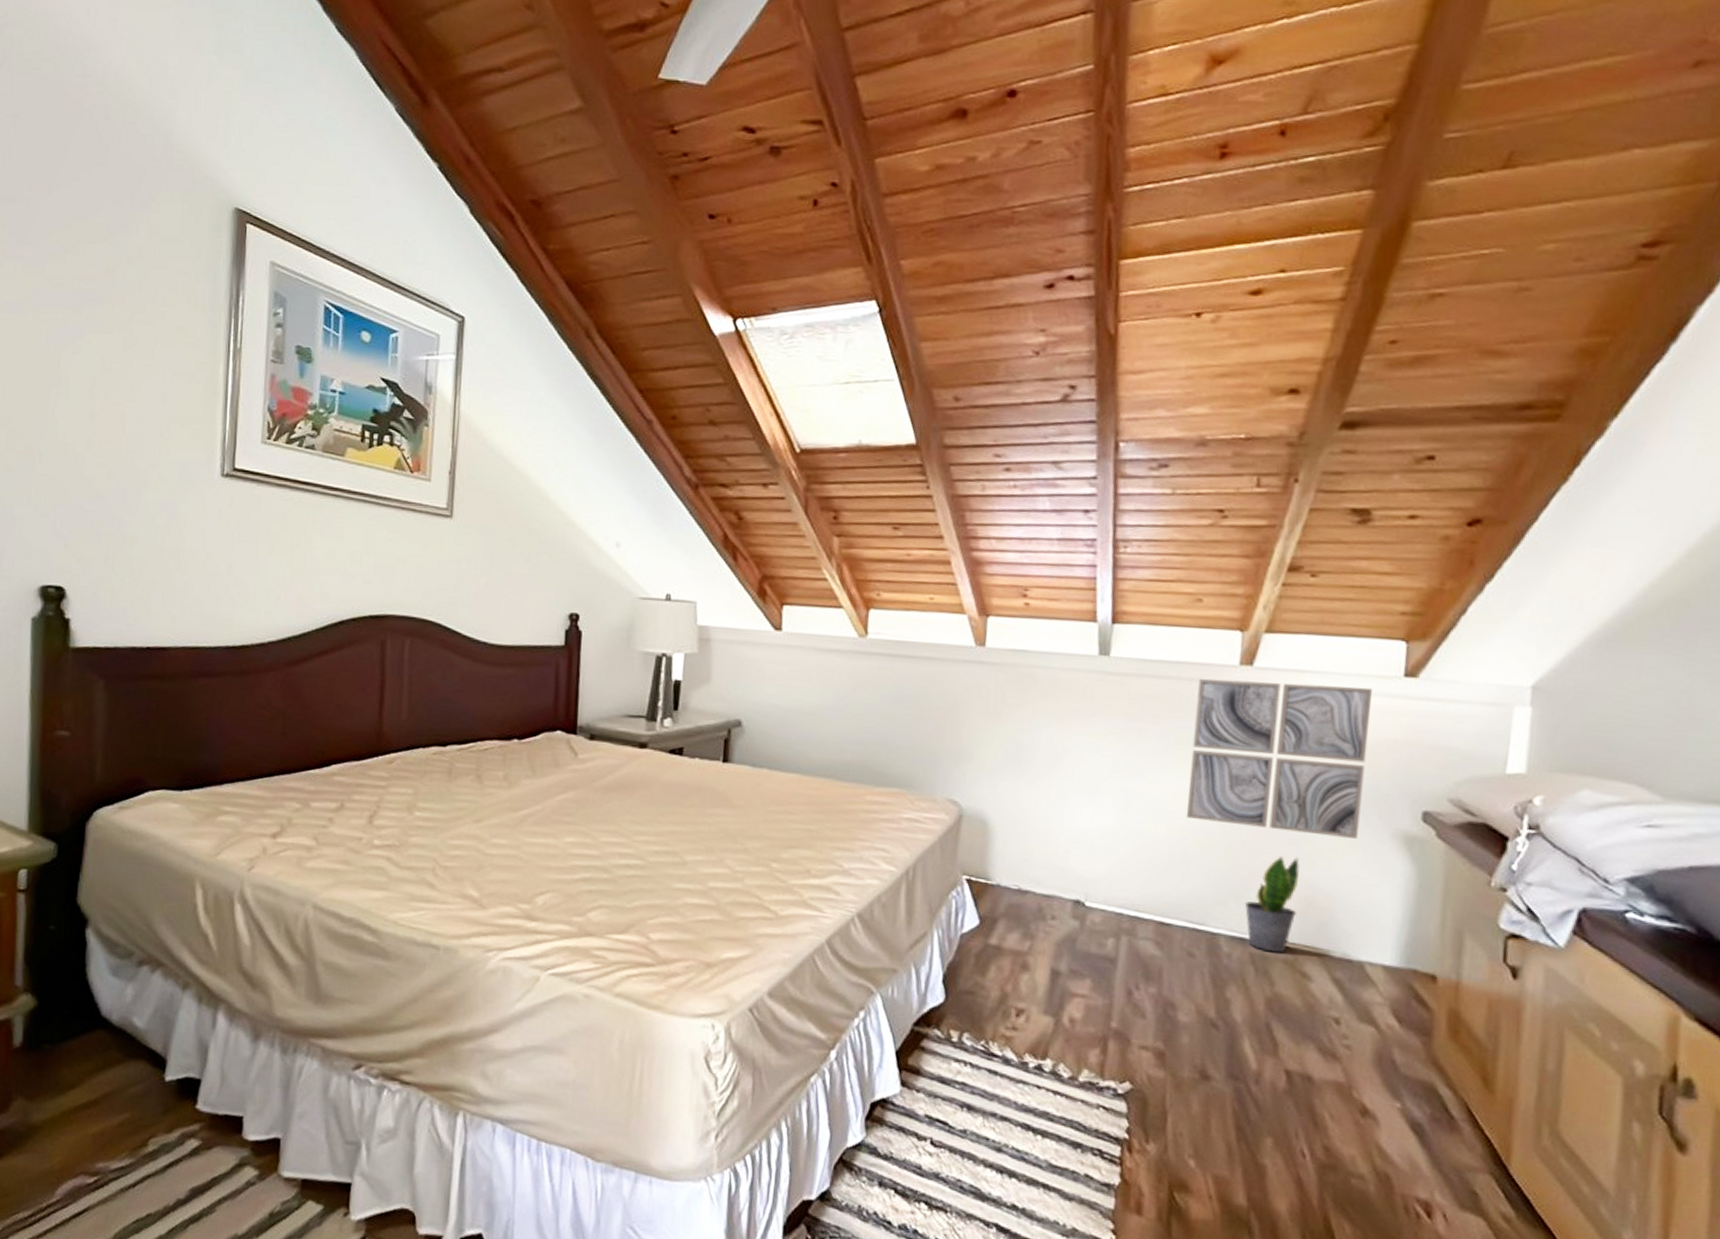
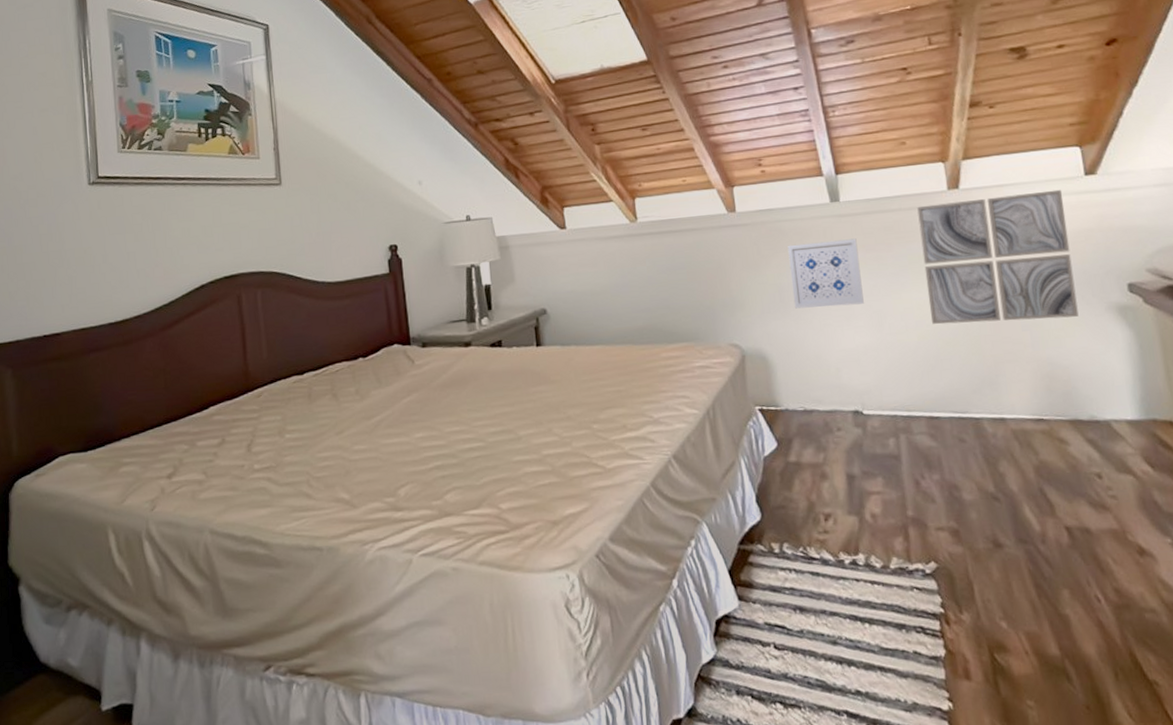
wall art: none [1031,696,1120,780] -> present [787,238,864,309]
potted plant: present [1244,856,1300,953] -> none [997,341,1043,427]

